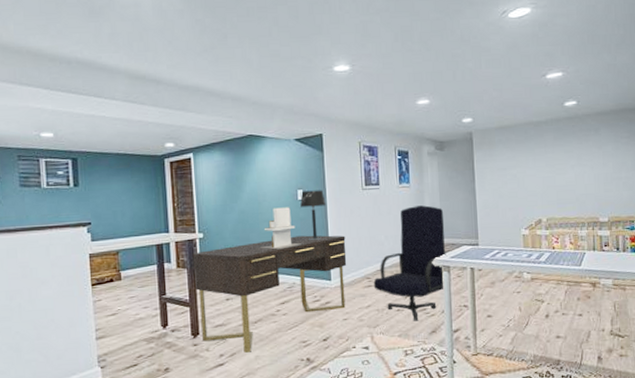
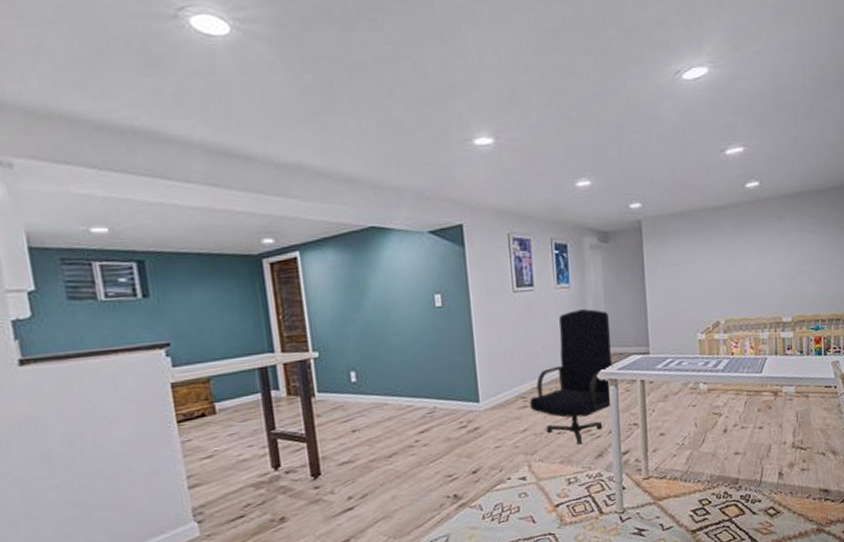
desk: present [192,235,347,353] -> none [306,348,498,493]
letter holder: present [259,207,301,250] -> none [390,315,442,368]
table lamp: present [300,190,326,241] -> none [438,293,470,357]

